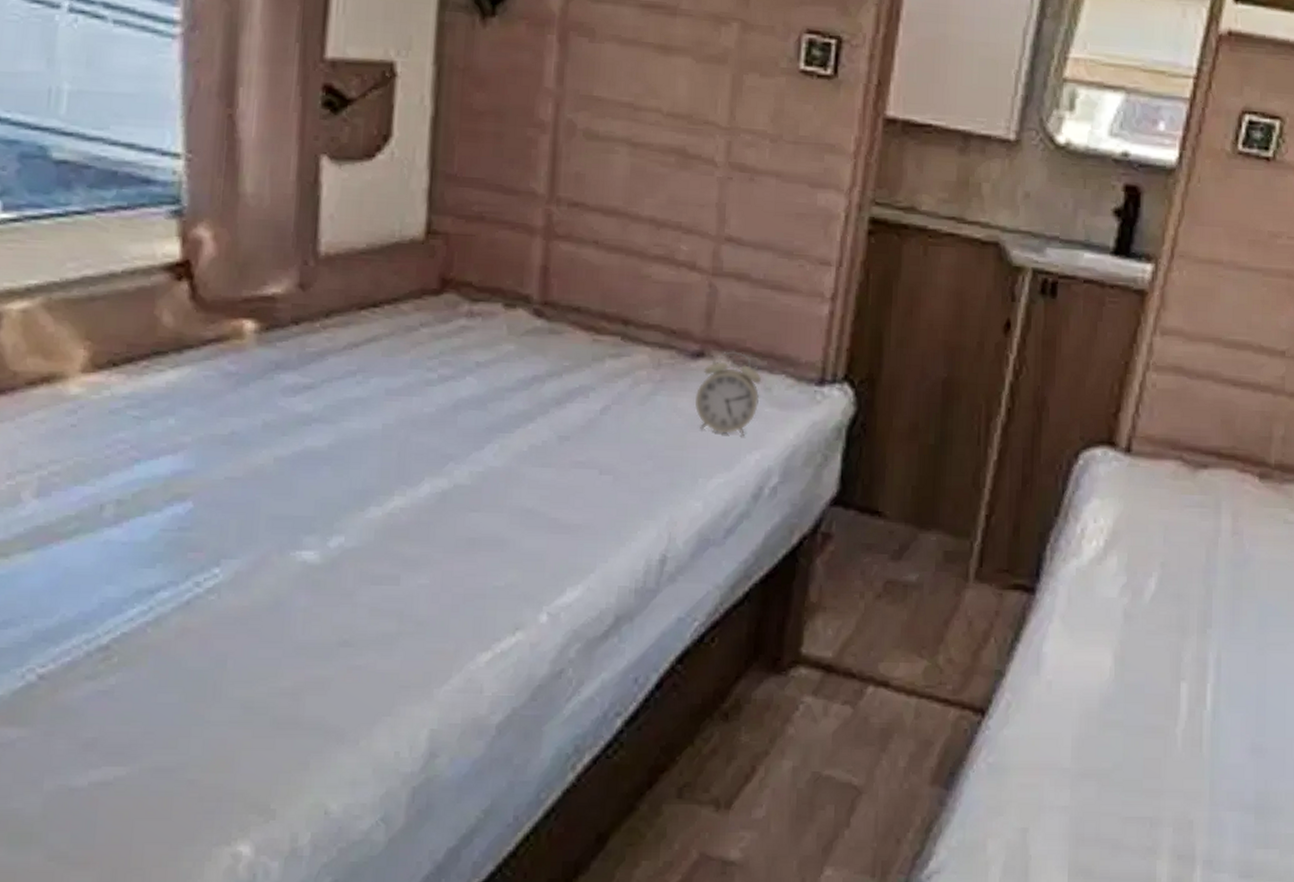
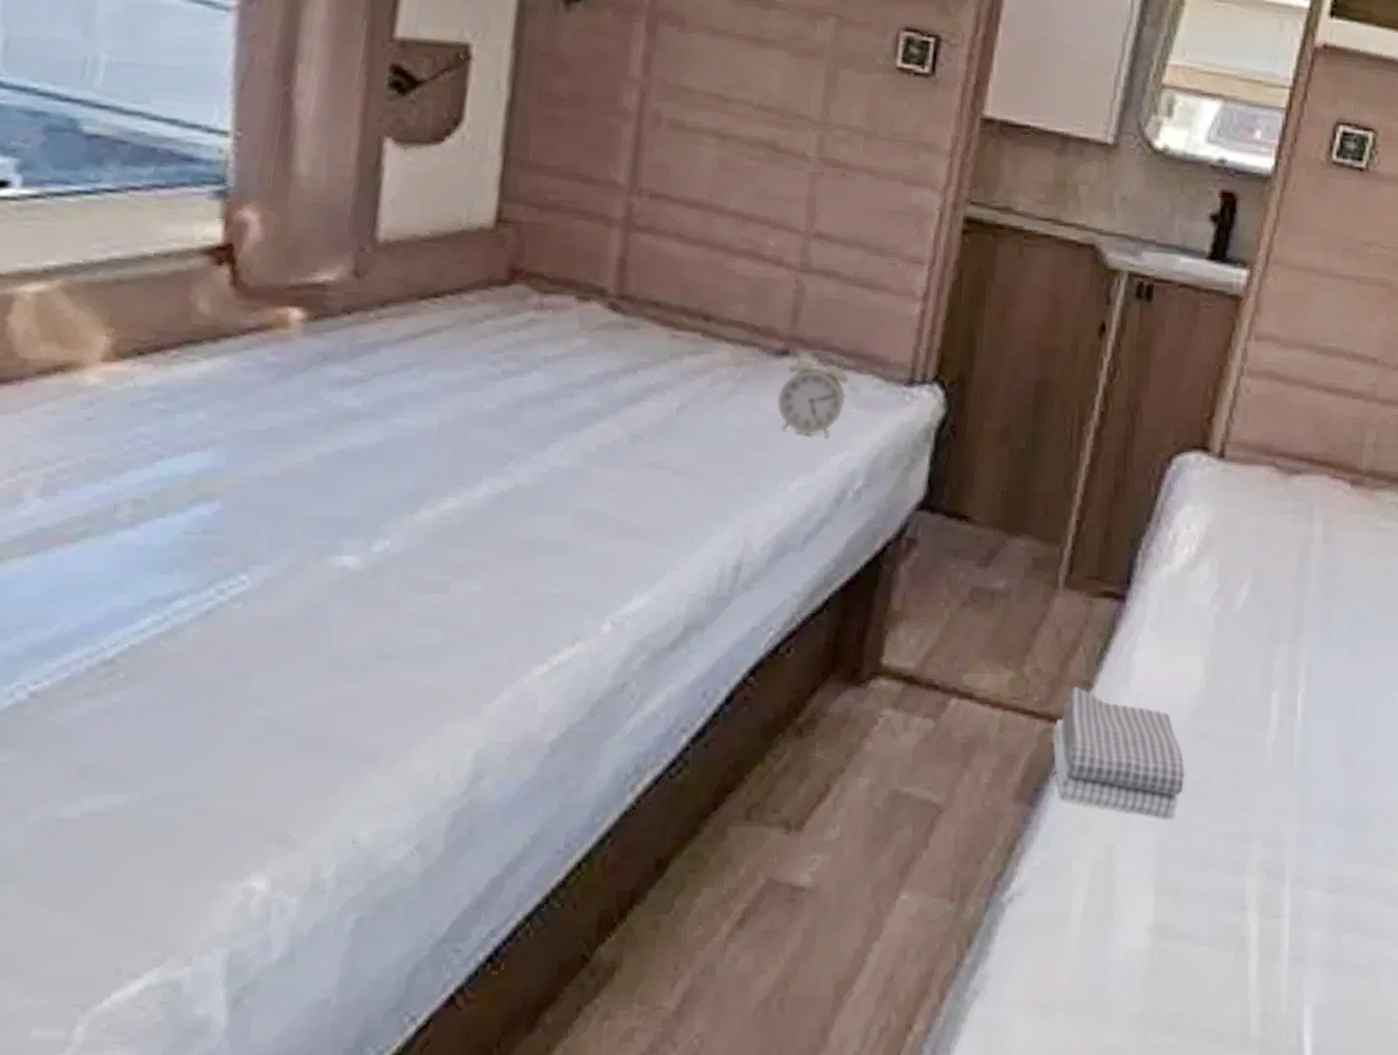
towel: none [964,675,1096,803] -> present [1050,686,1185,818]

